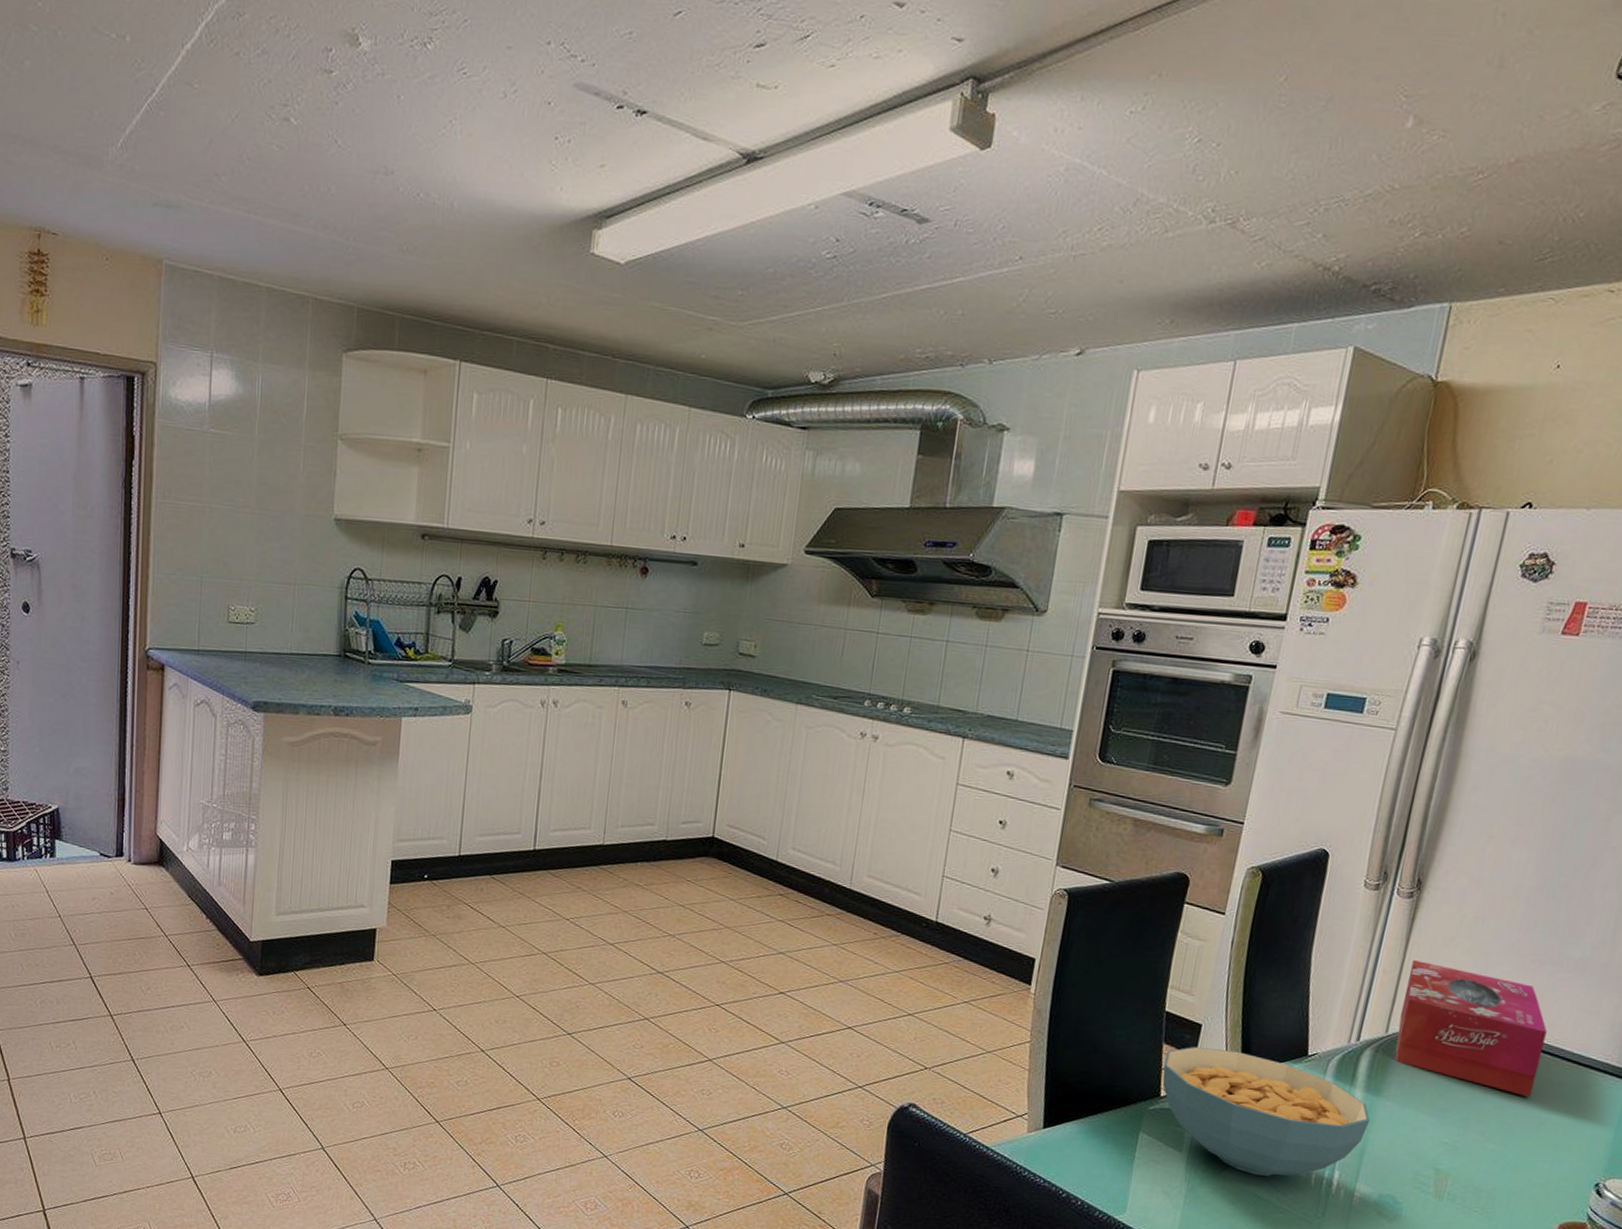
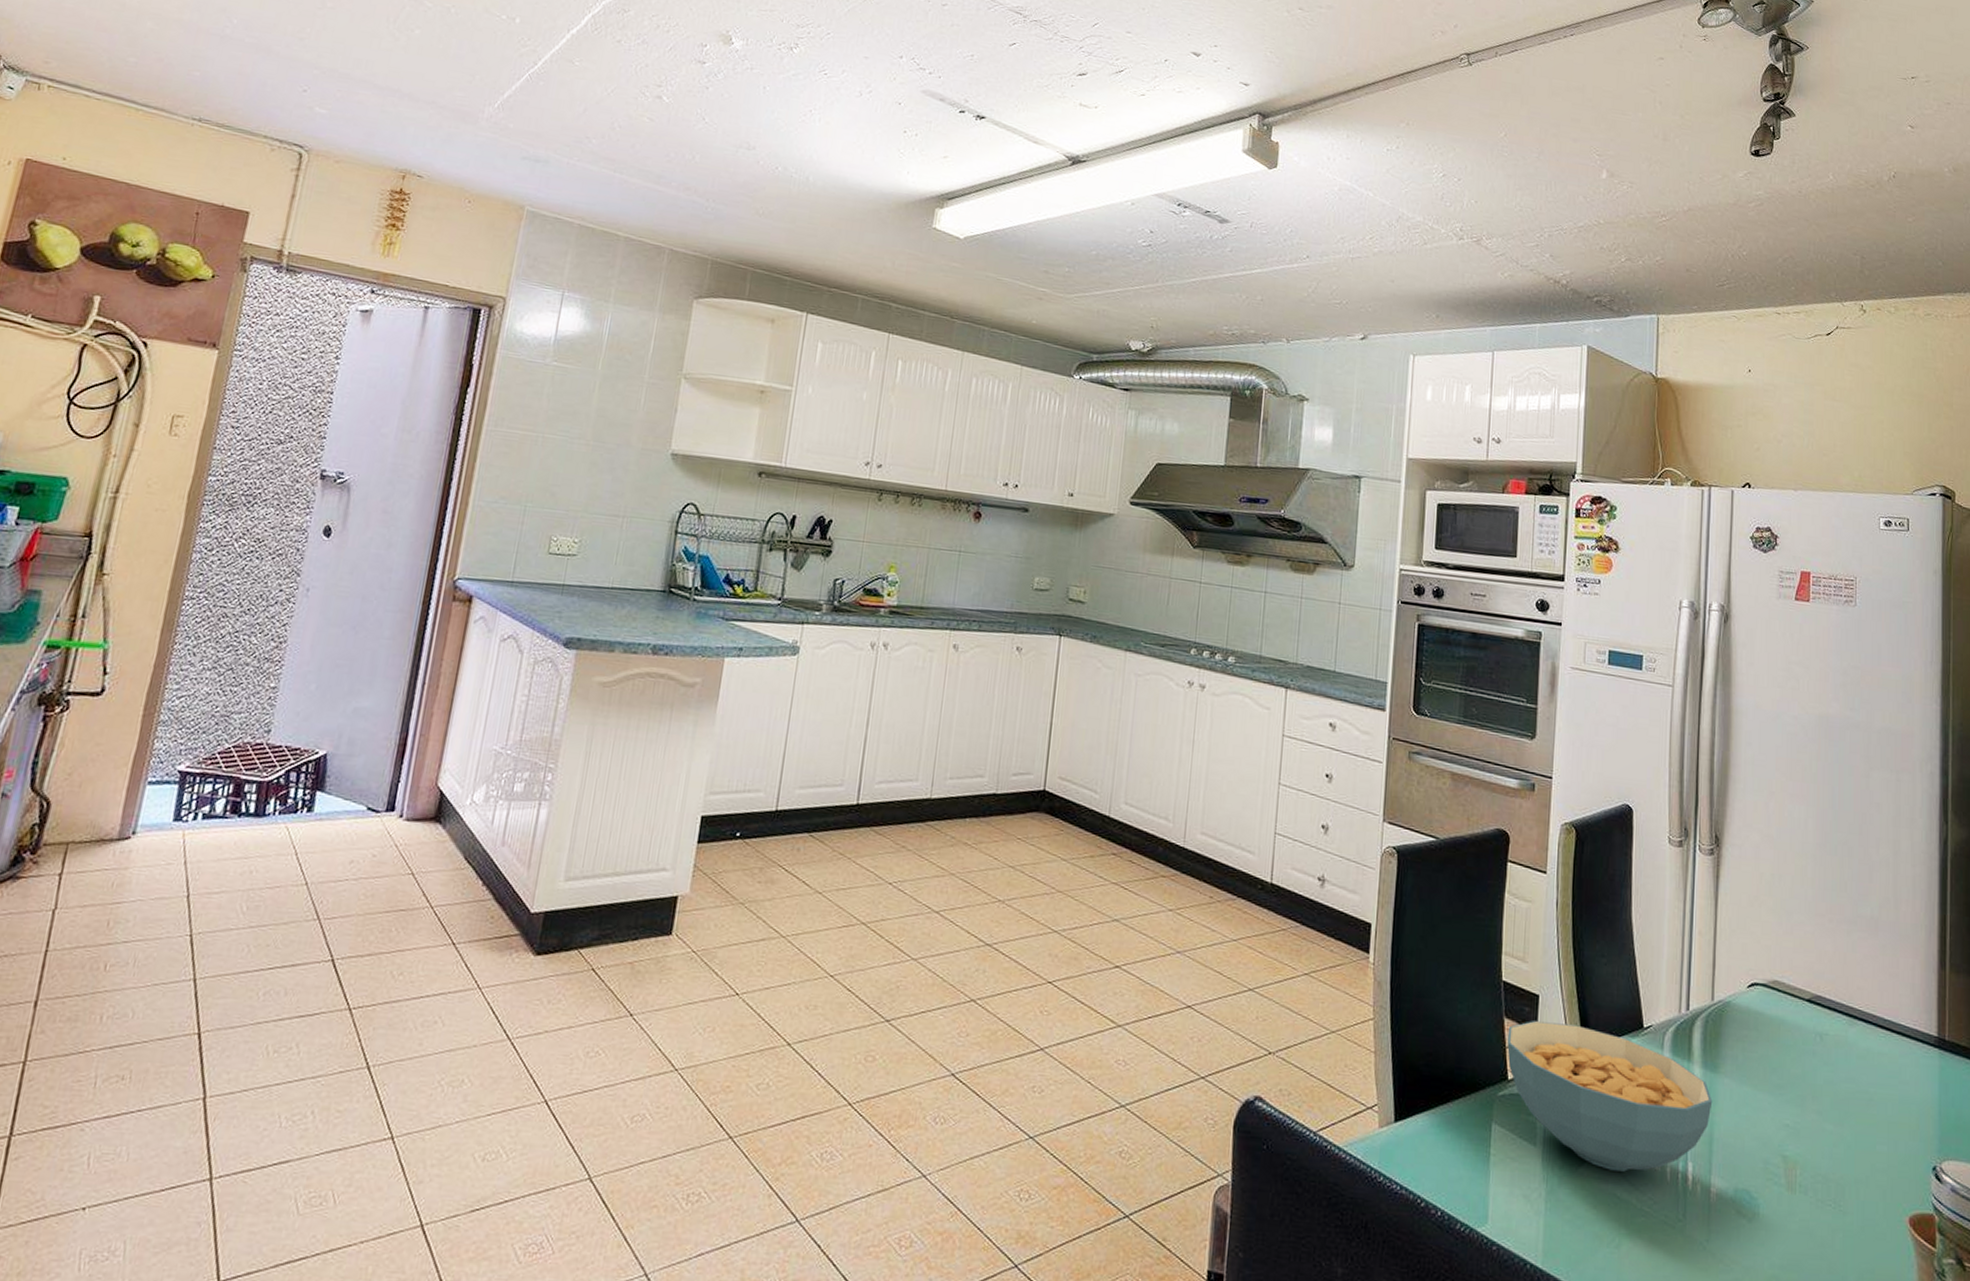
tissue box: present [1394,960,1547,1098] -> none [1722,921,1856,1070]

